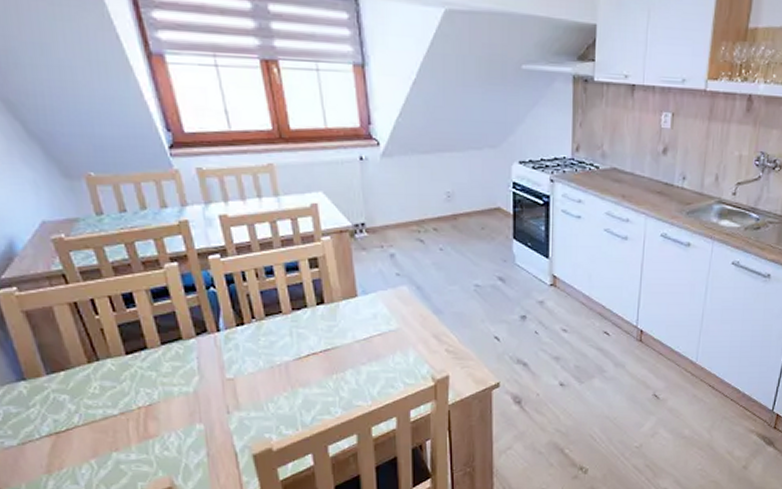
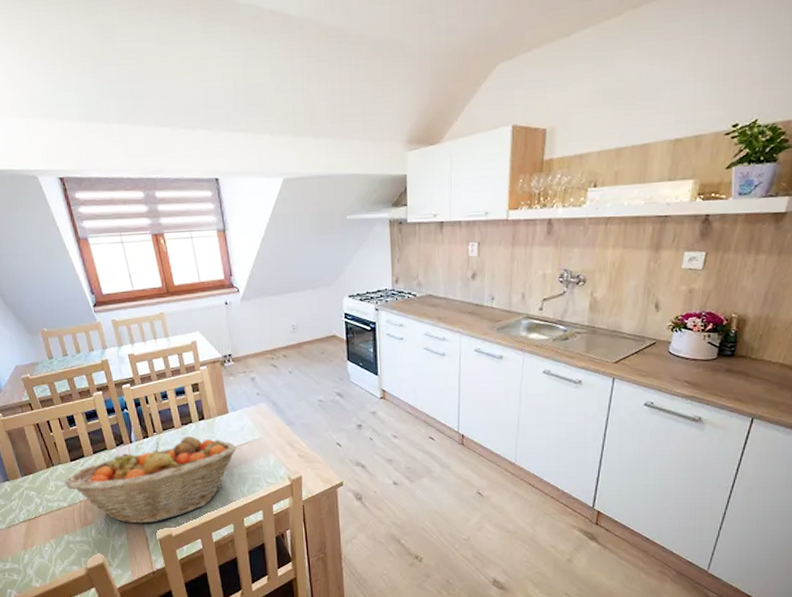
fruit basket: none [114,325,367,436] -> present [64,436,237,524]

